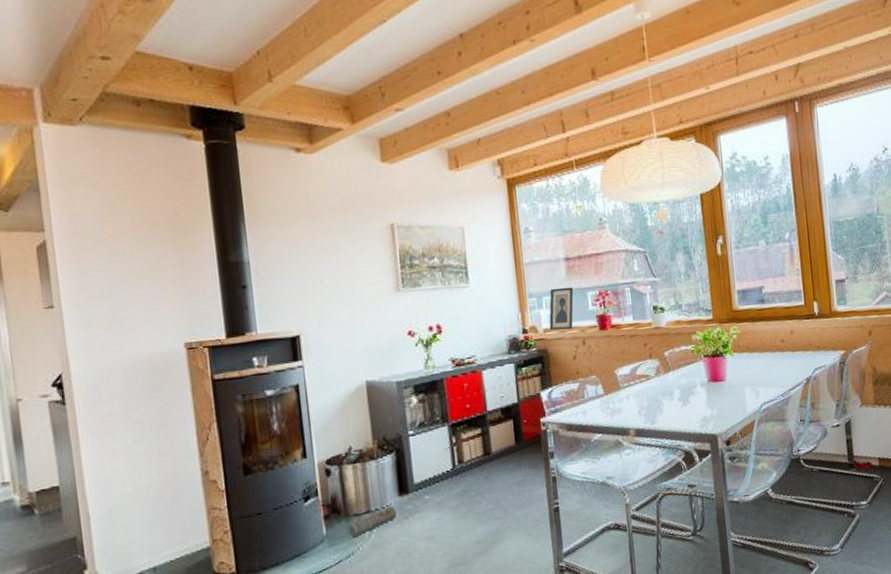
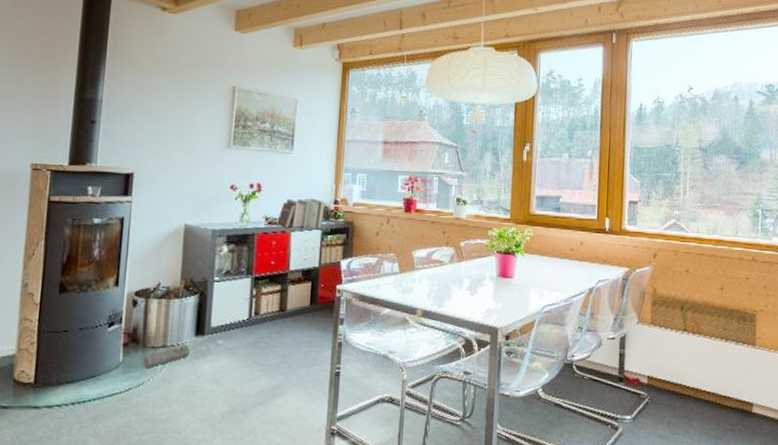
books: none [465,331,515,368] -> present [277,198,326,229]
picture frame: present [549,287,574,331] -> none [359,167,387,208]

